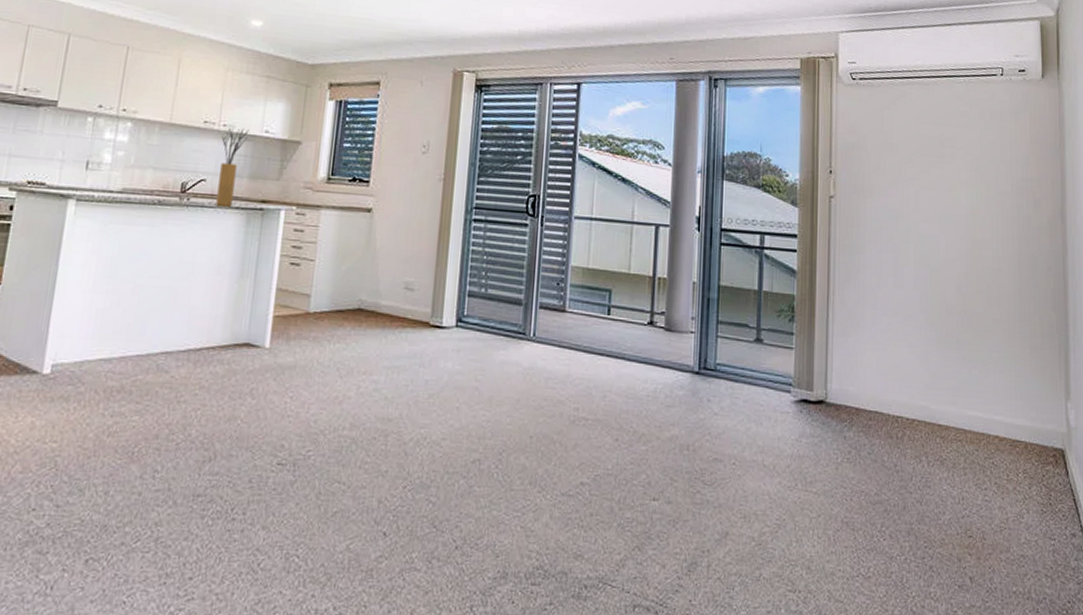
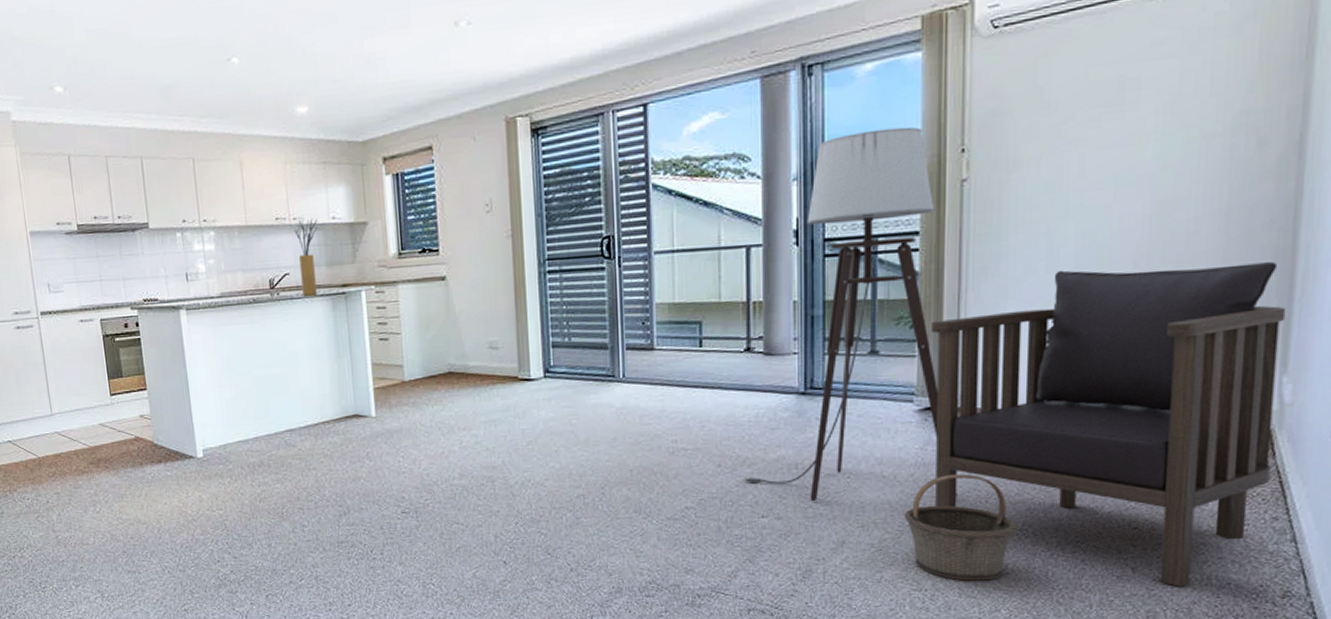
floor lamp: none [638,141,827,493] -> present [743,126,957,502]
basket: none [781,469,877,584] -> present [904,474,1017,581]
armchair: none [806,286,1066,600] -> present [931,262,1286,587]

